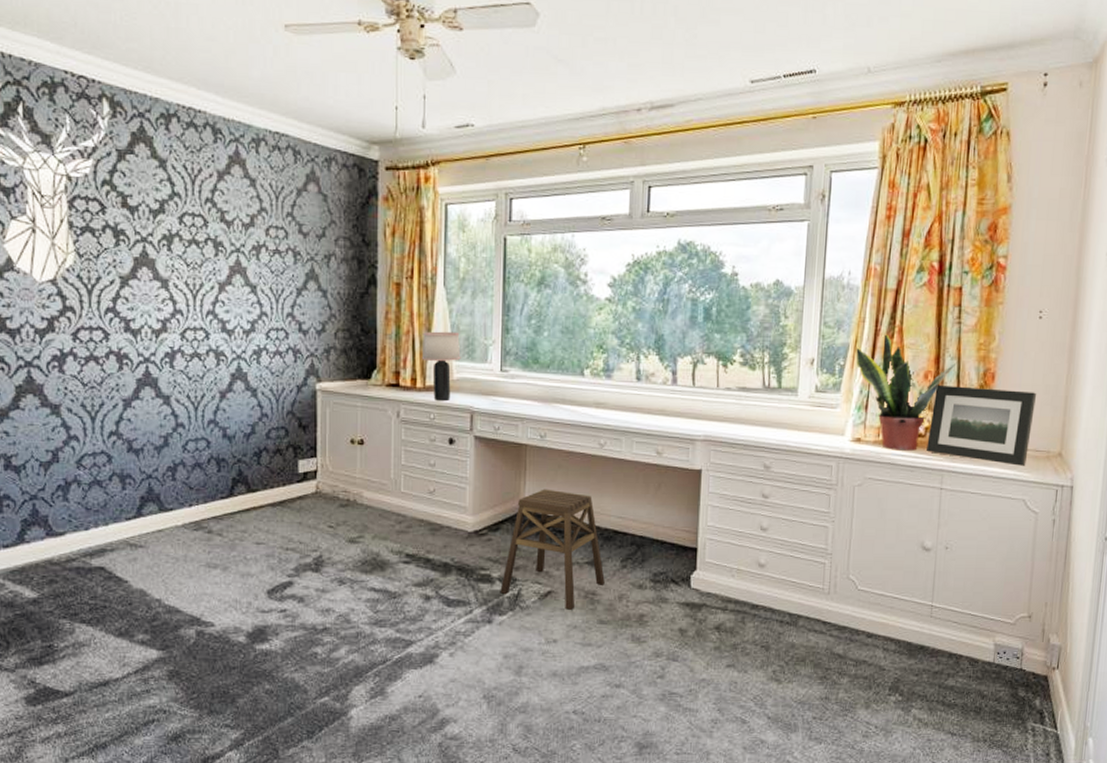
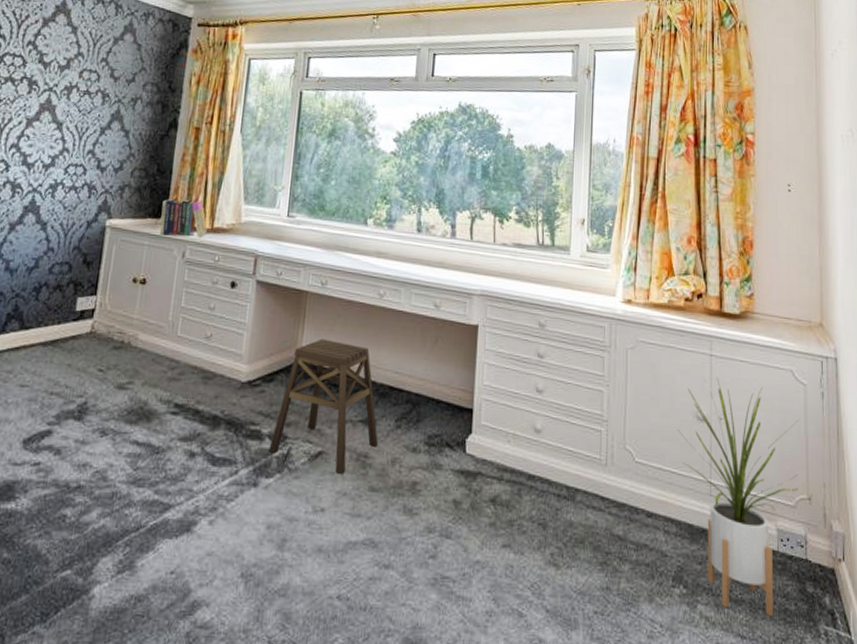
books: none [371,358,421,397] -> present [159,198,208,238]
table lamp: present [421,331,461,402] -> none [212,174,252,244]
potted plant: present [856,331,957,451] -> none [623,196,717,315]
house plant: none [902,509,1027,716] -> present [677,377,800,616]
picture frame: present [926,384,1037,467] -> none [695,250,794,336]

